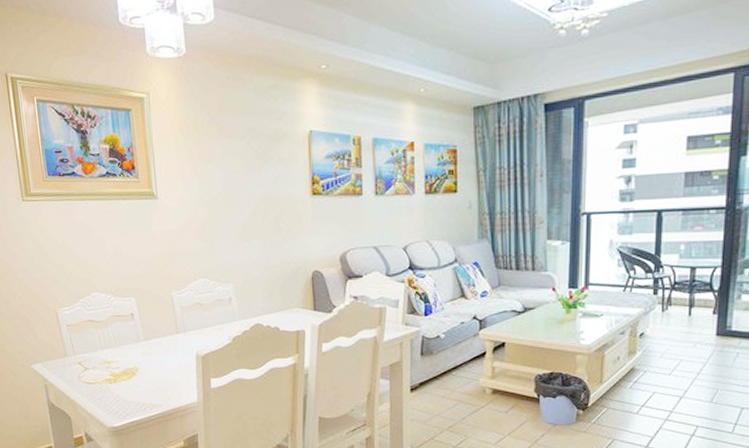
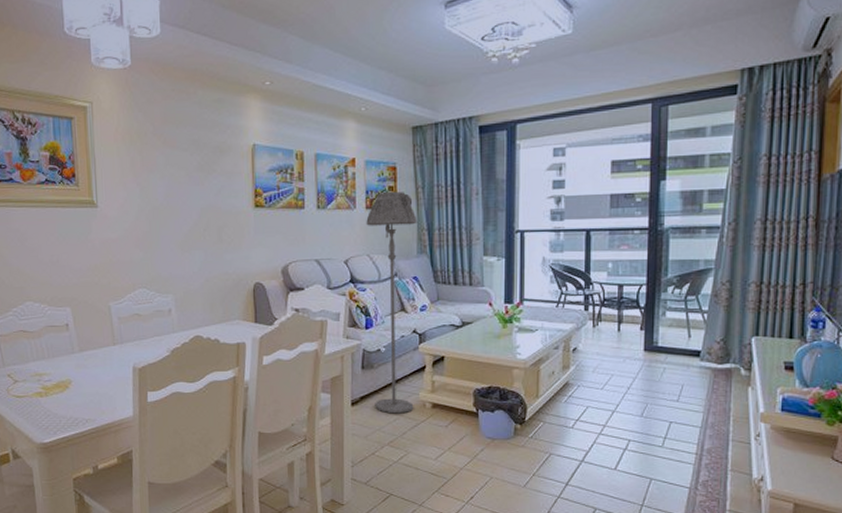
floor lamp: none [425,175,478,400] -> present [366,191,417,414]

